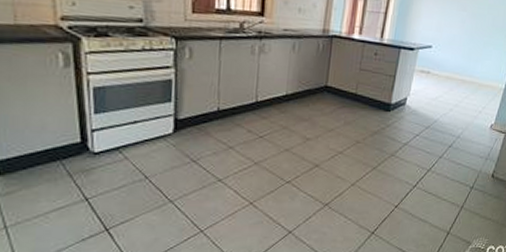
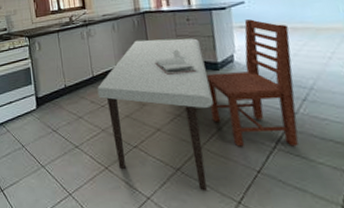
kitchen table: none [257,65,459,224] -> present [97,19,299,192]

